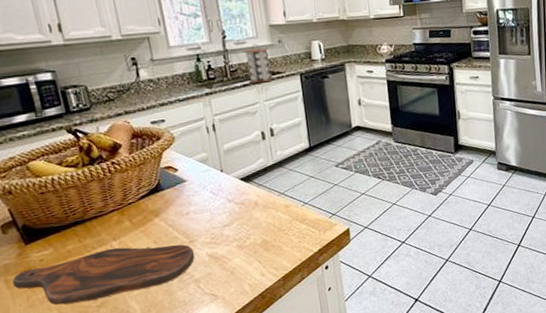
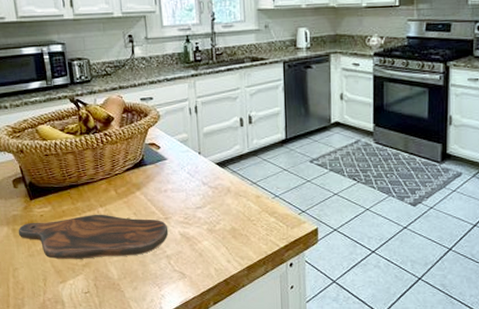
spice rack: present [243,43,273,84] -> none [229,27,256,69]

